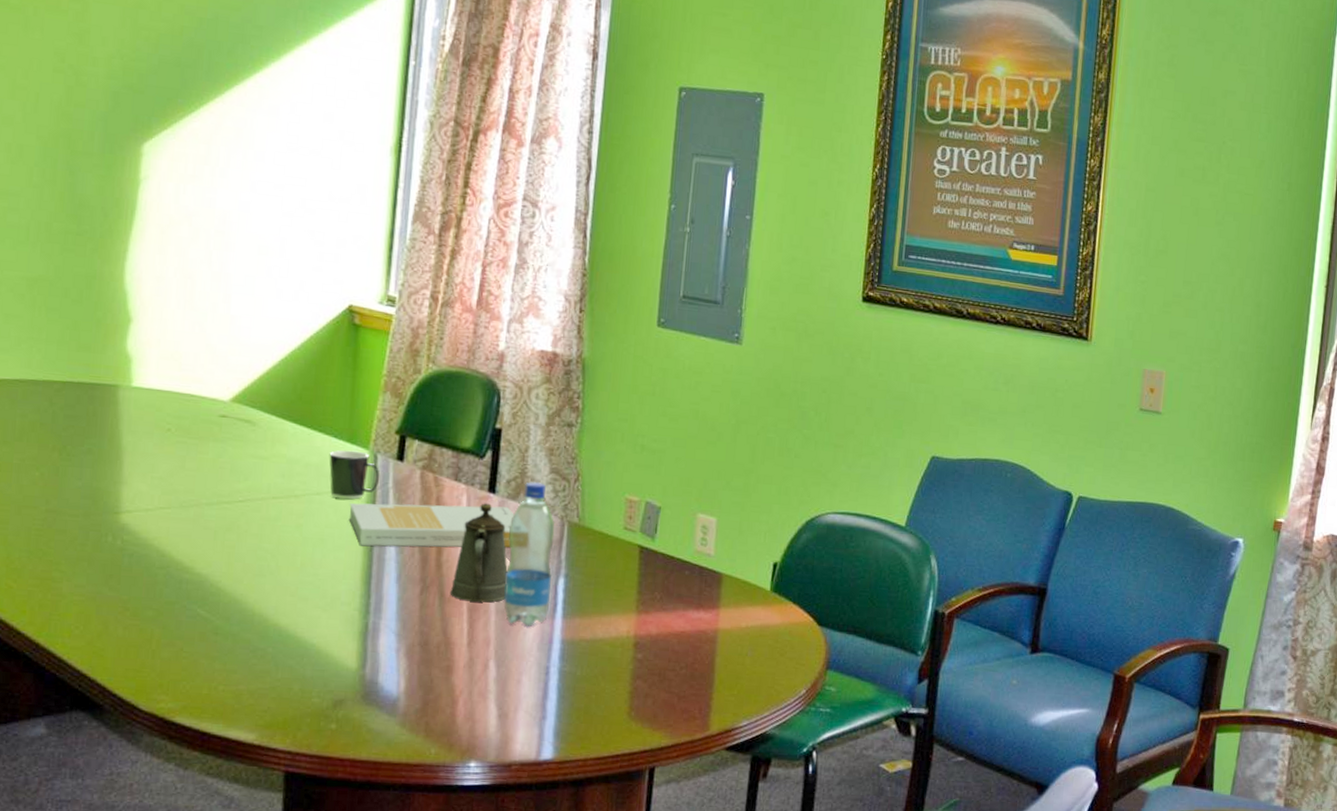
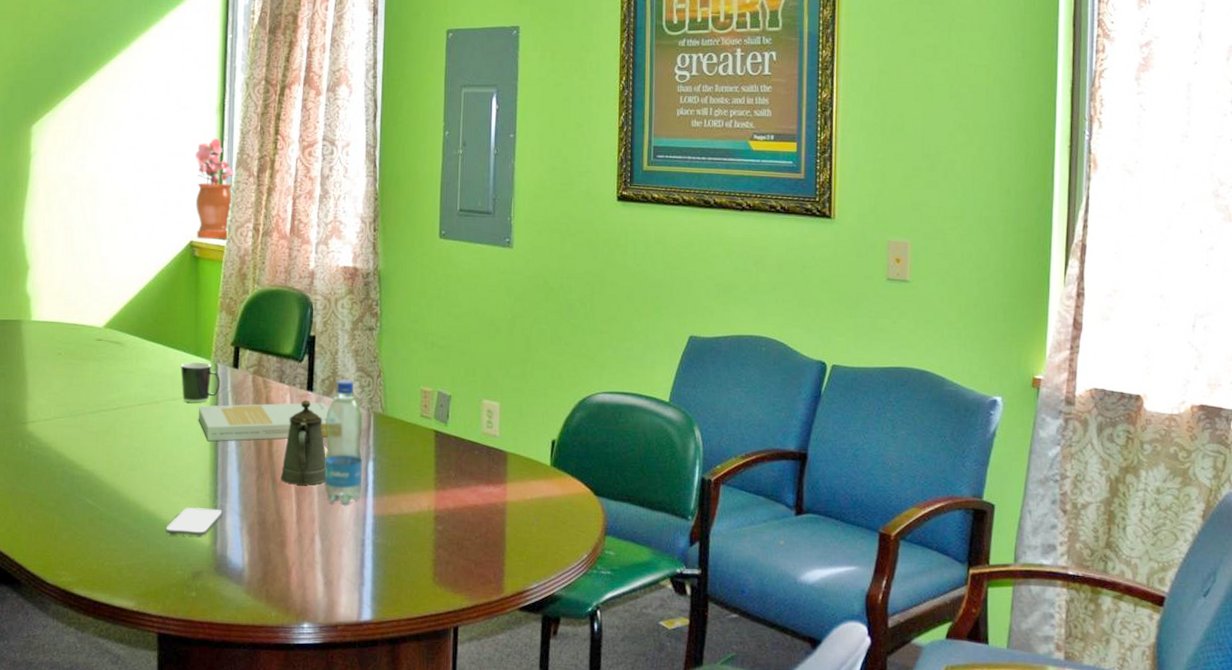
smartphone: none [300,623,375,658] -> present [165,507,222,536]
potted flower: none [357,183,410,308] -> present [195,137,235,240]

